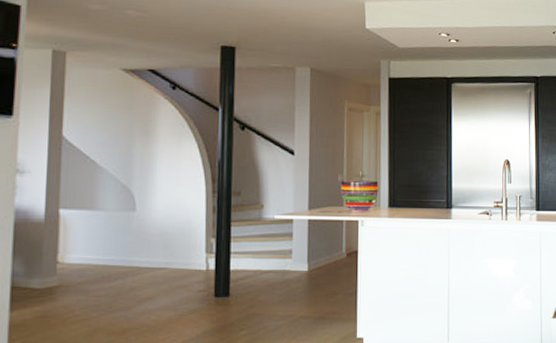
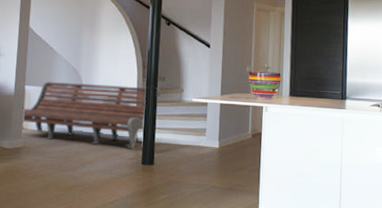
bench: none [56,203,237,279] -> present [22,82,162,149]

